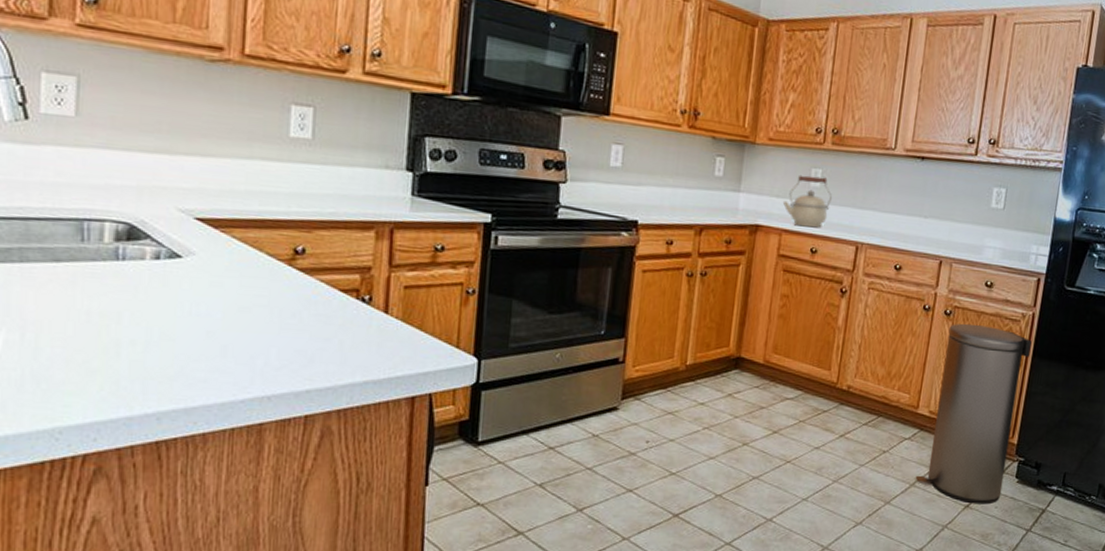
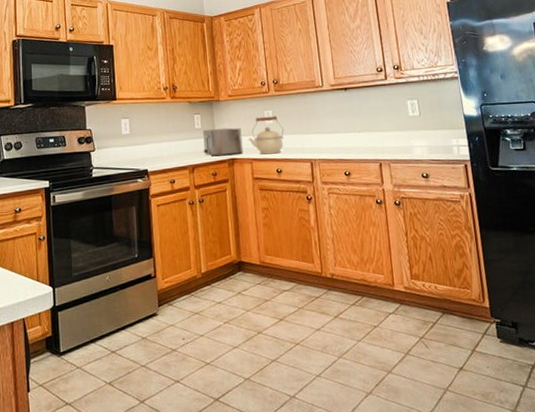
toaster: none [719,179,777,220] -> present [203,127,243,156]
pedal bin: present [915,323,1032,505] -> none [402,209,489,366]

